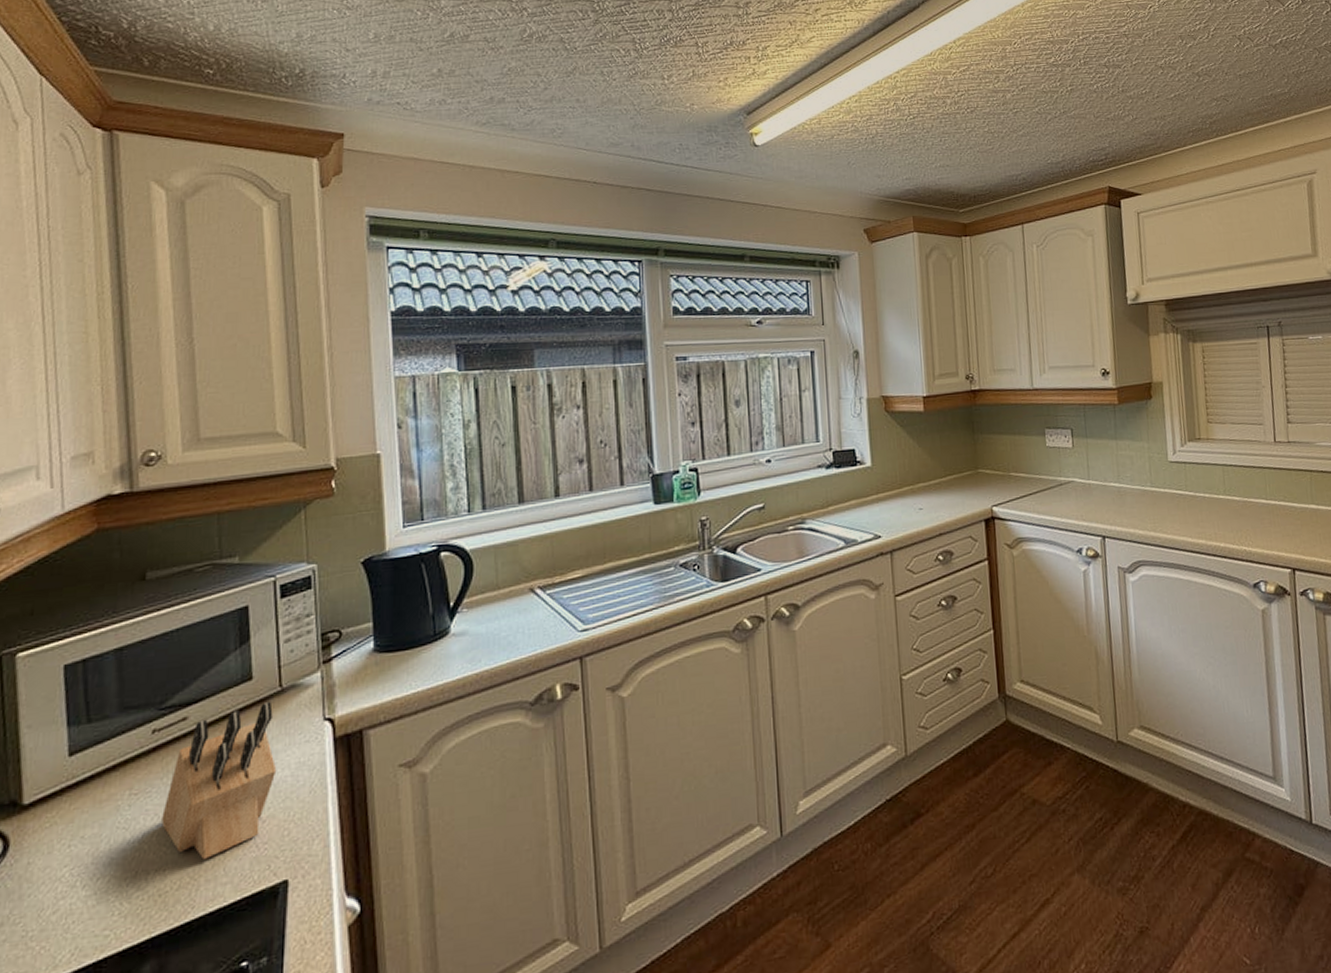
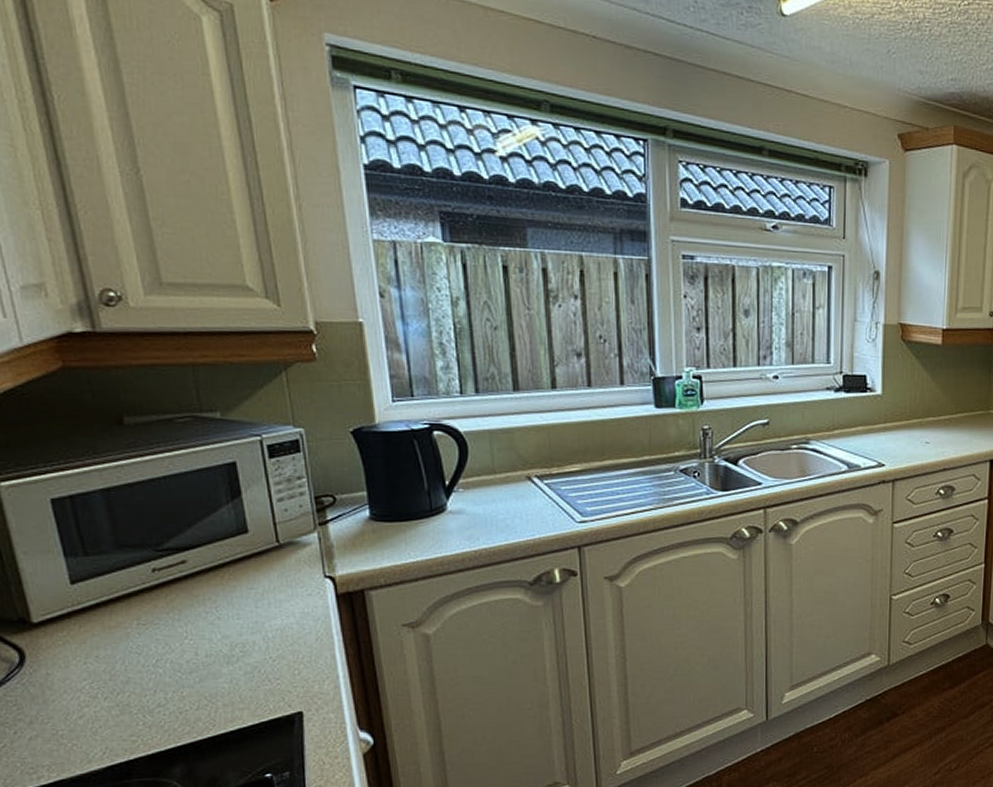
knife block: present [161,701,277,860] -> none [173,554,282,687]

